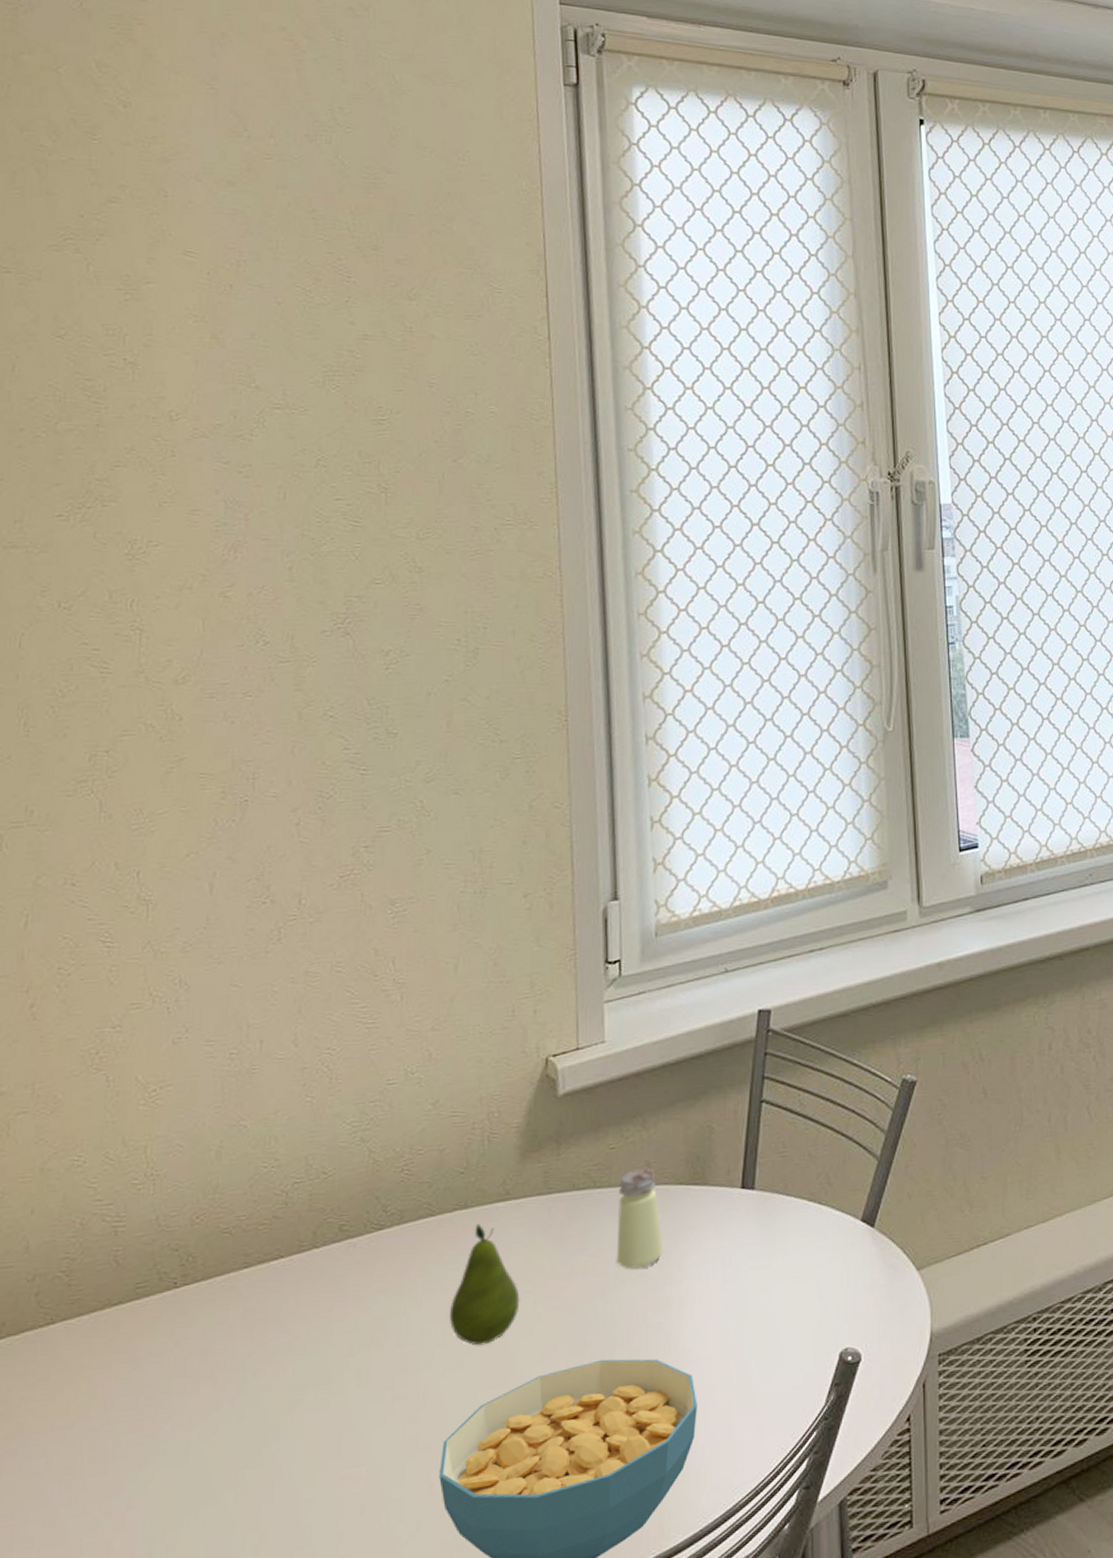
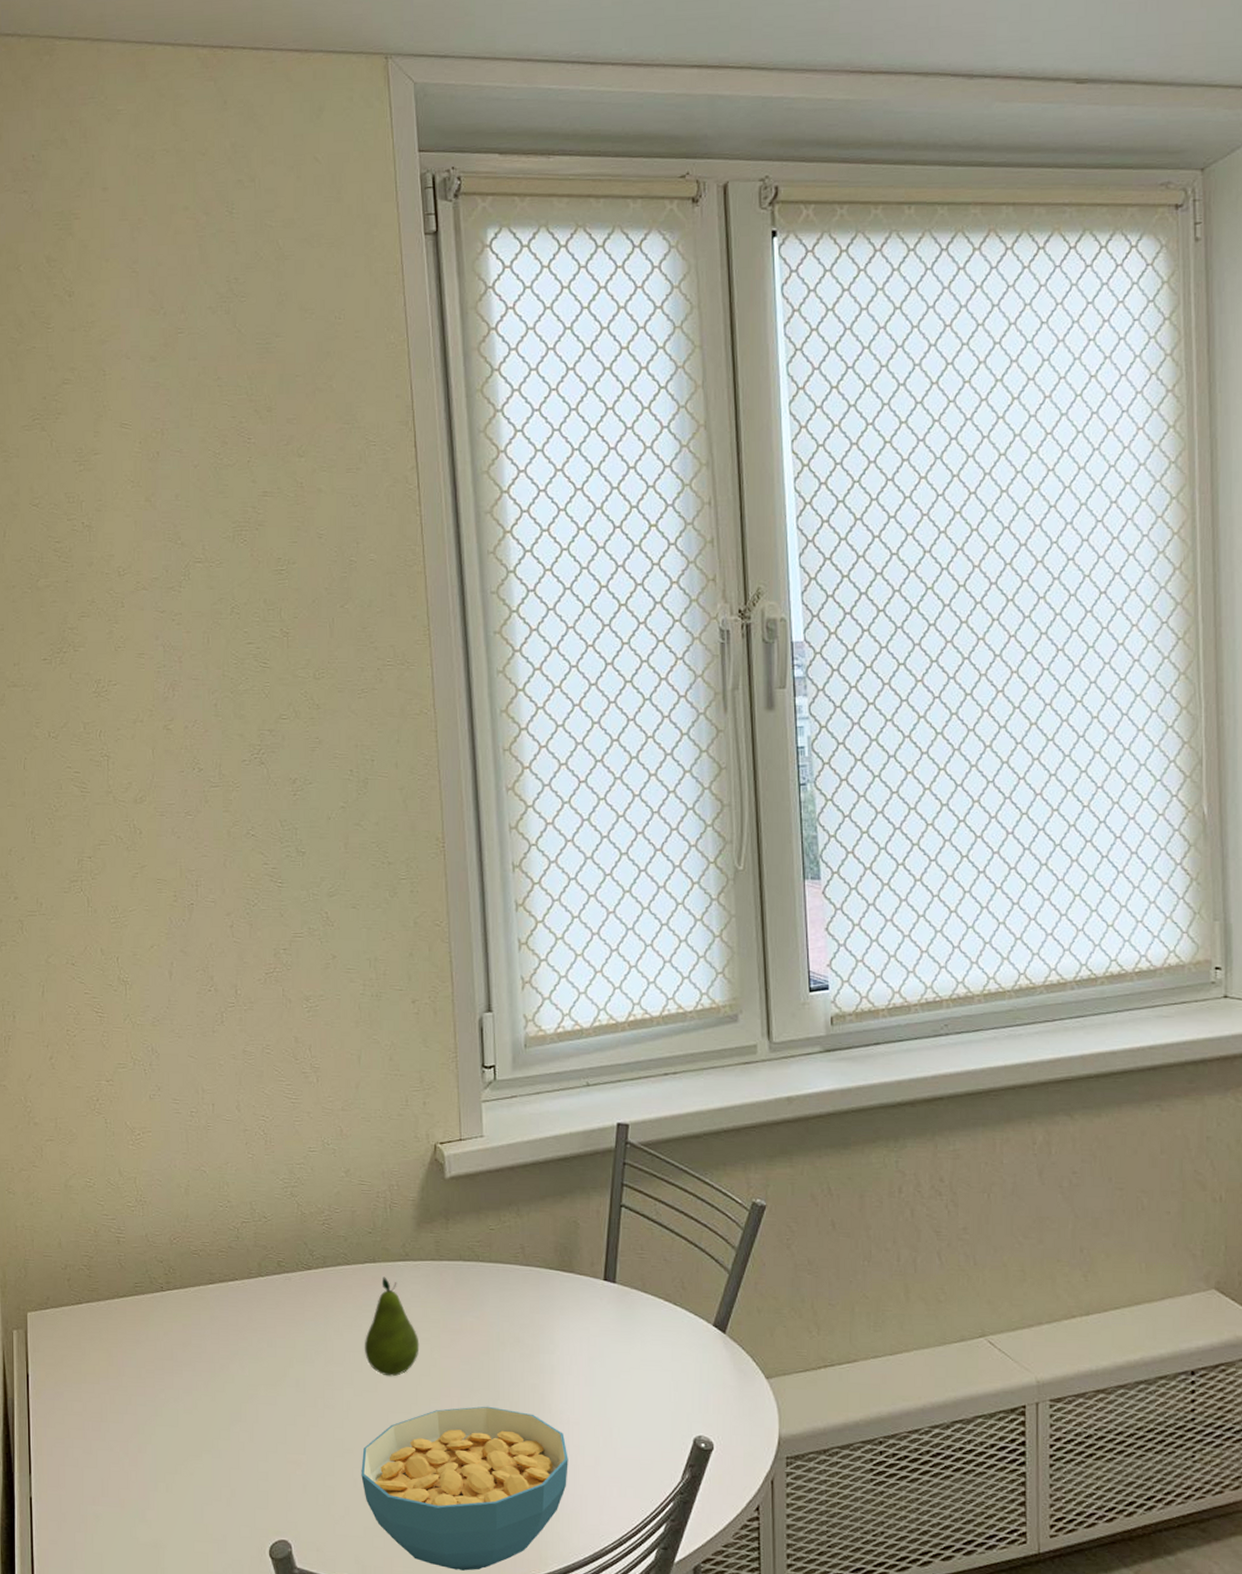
saltshaker: present [616,1169,664,1269] -> none [497,1251,537,1335]

